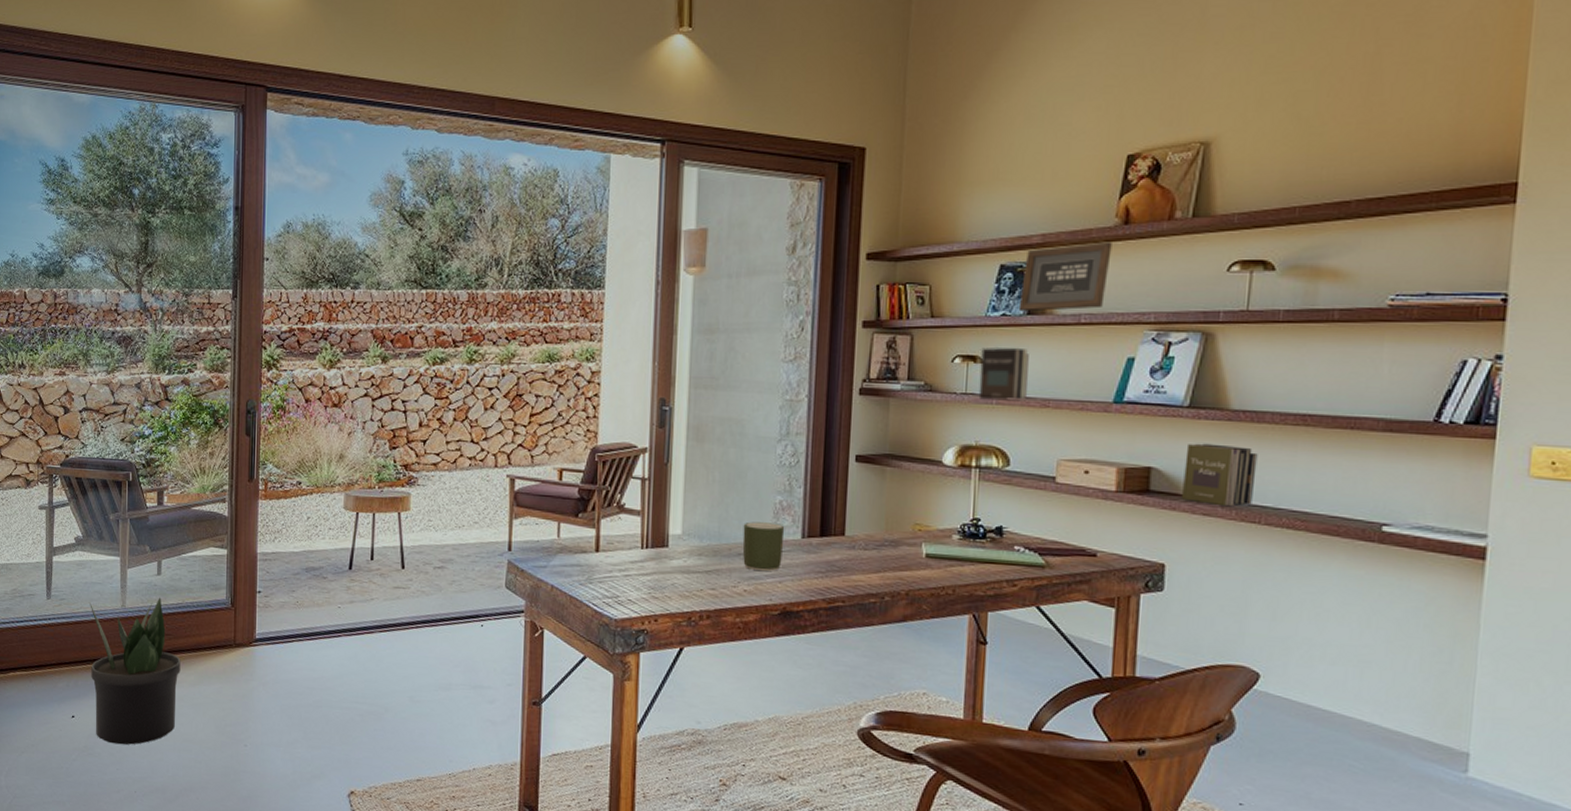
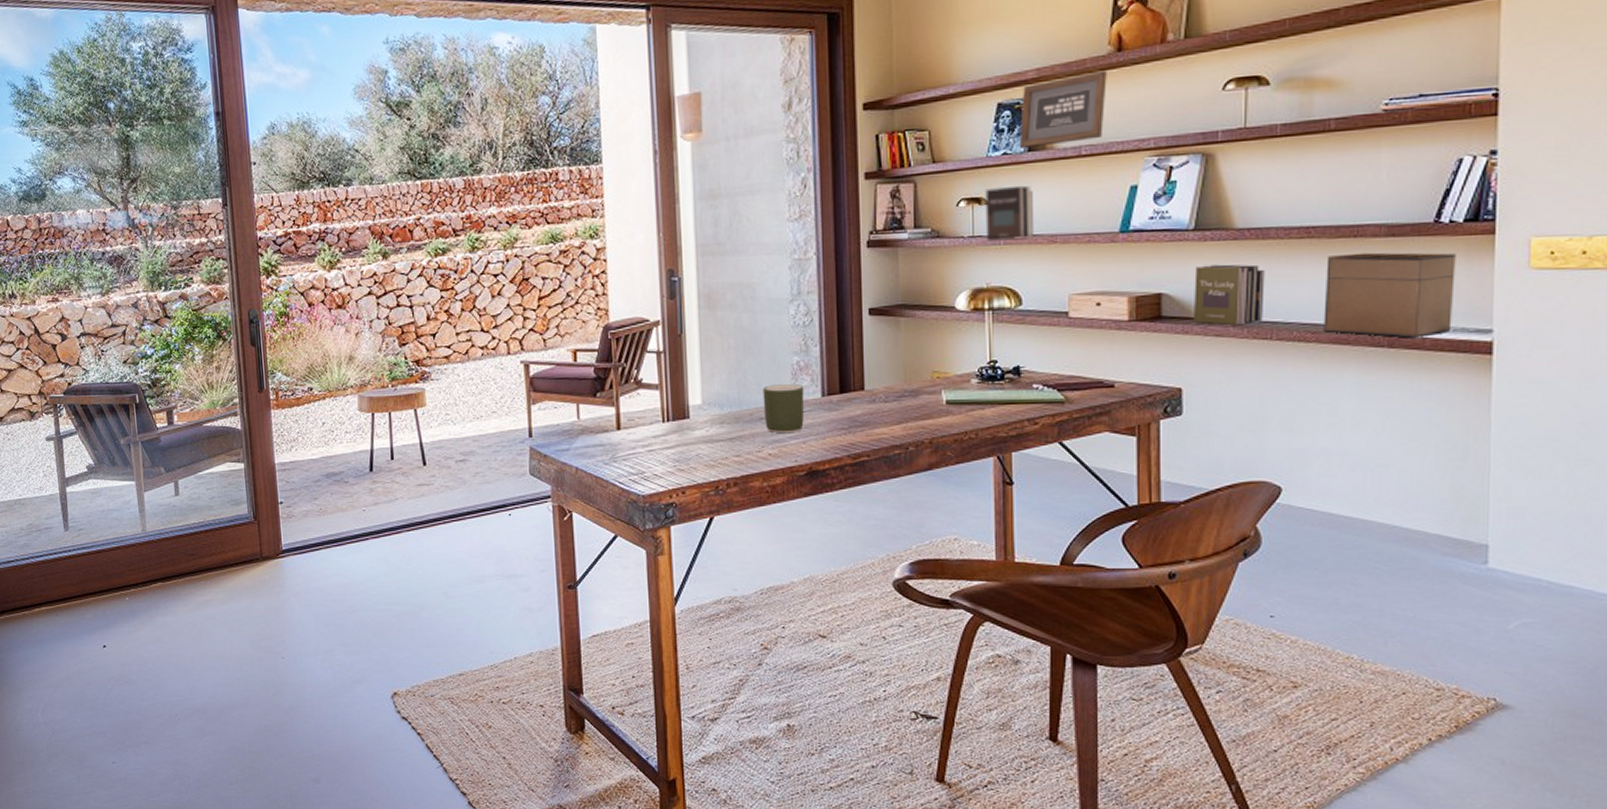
planter: present [89,597,181,745] -> none [108,518,209,670]
decorative box: none [1313,445,1454,536] -> present [1323,252,1456,338]

